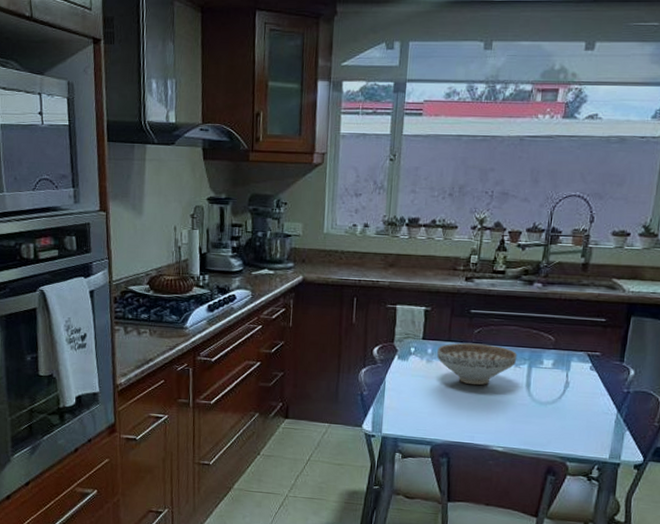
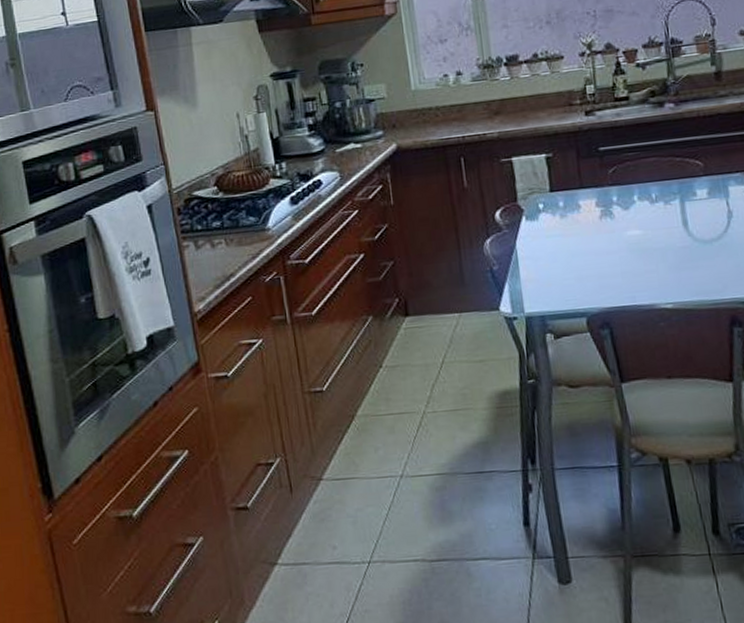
decorative bowl: present [437,342,517,386] -> none [570,183,665,236]

